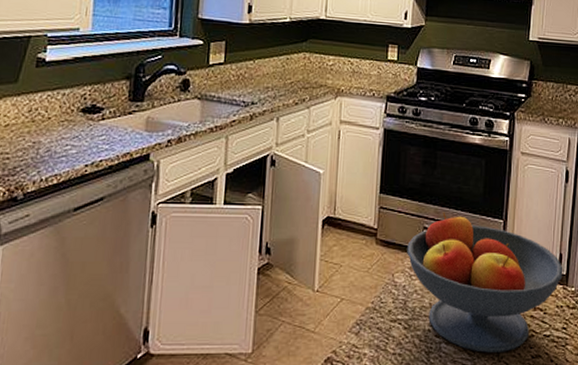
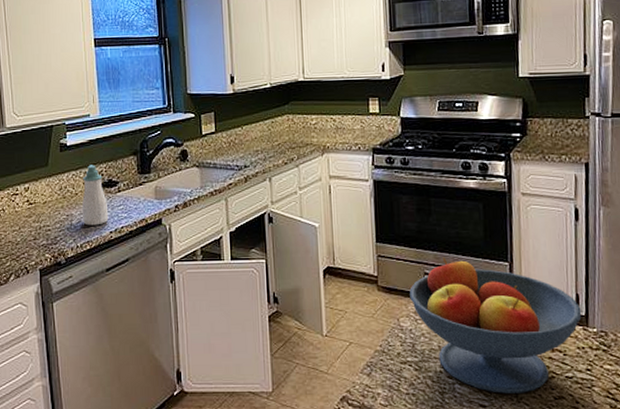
soap bottle: none [52,86,87,157] -> present [82,165,109,226]

